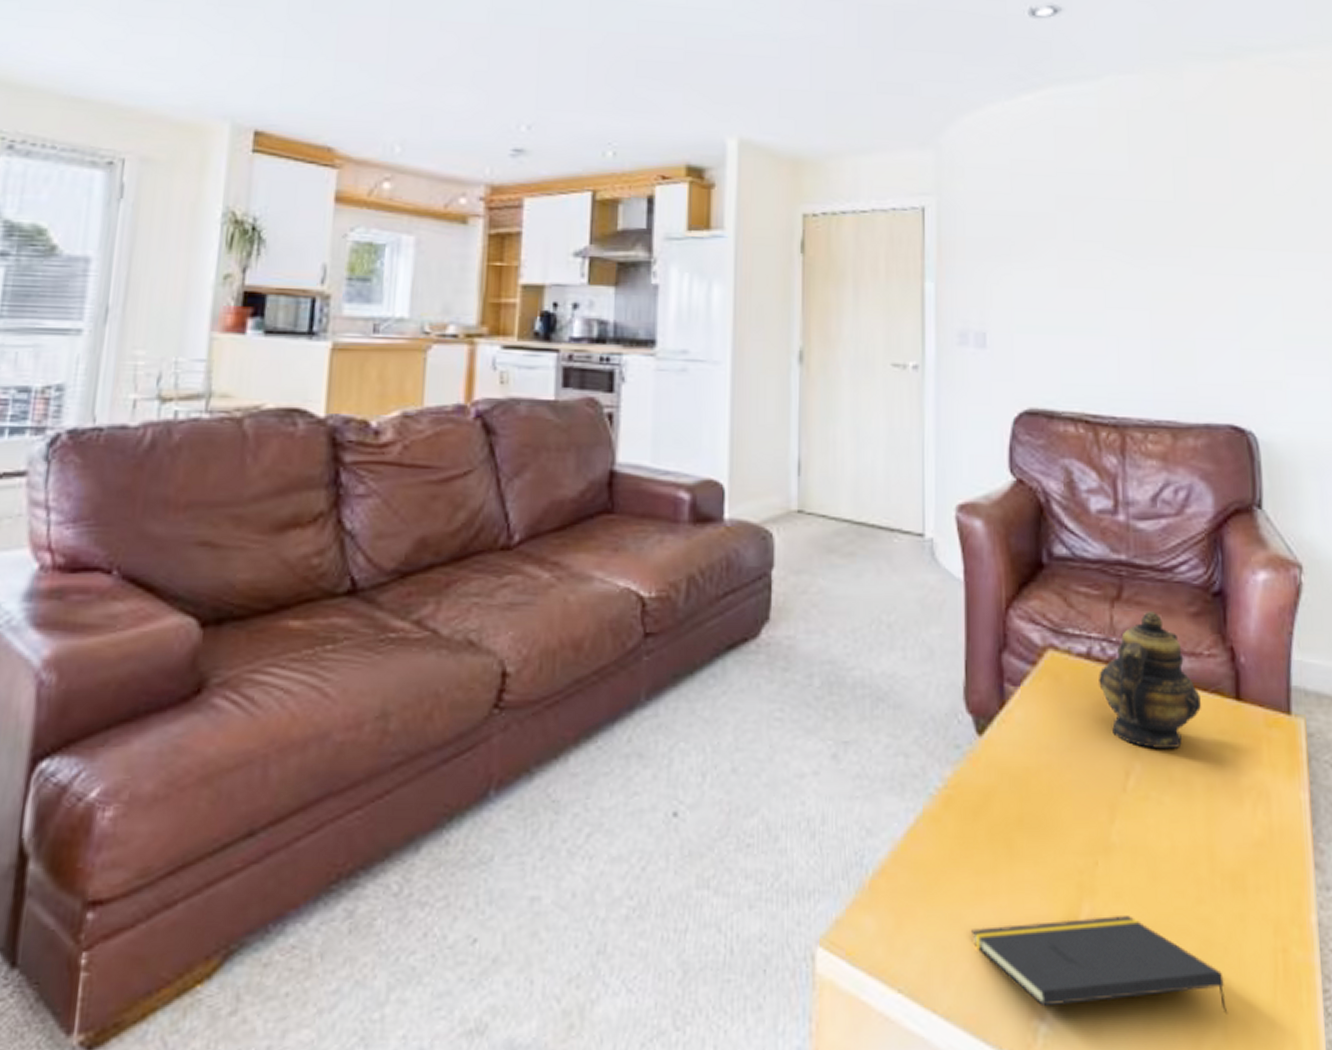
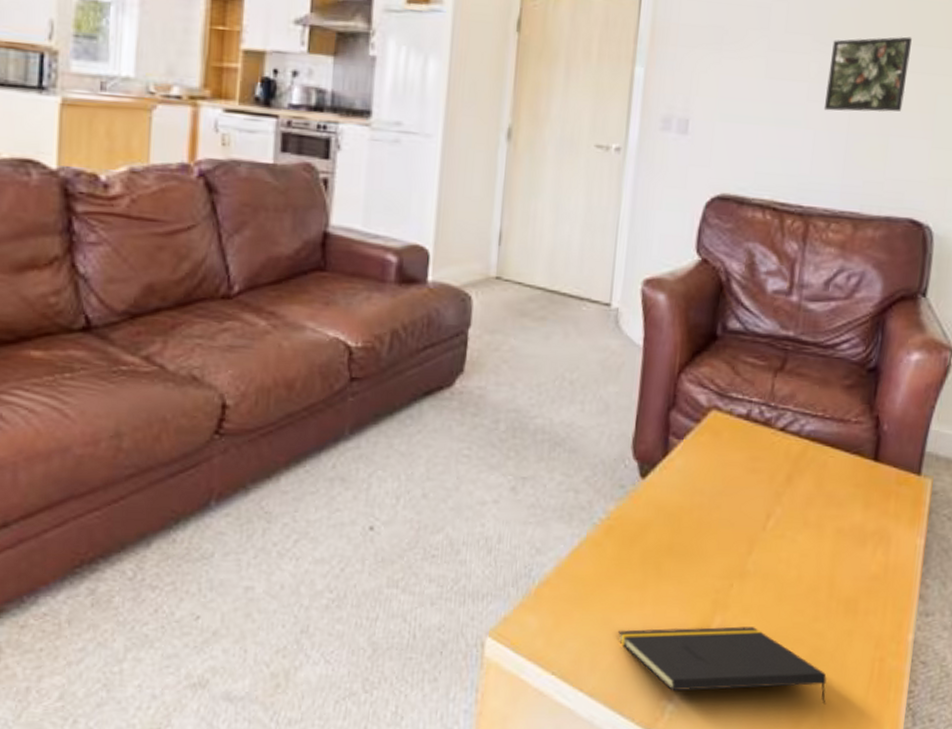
teapot: present [1099,612,1202,750] -> none [754,382,843,499]
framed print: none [1123,239,1204,317] -> present [823,36,912,112]

